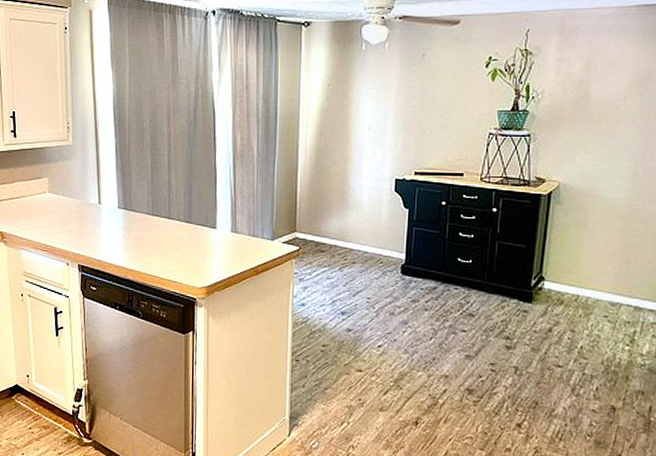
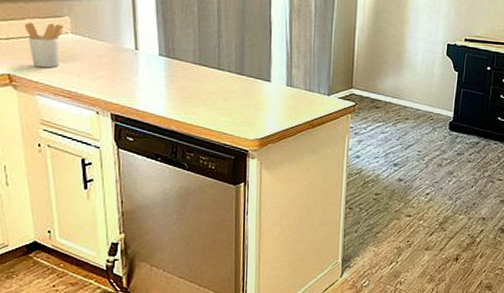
utensil holder: none [13,185,43,225] -> present [24,22,63,68]

